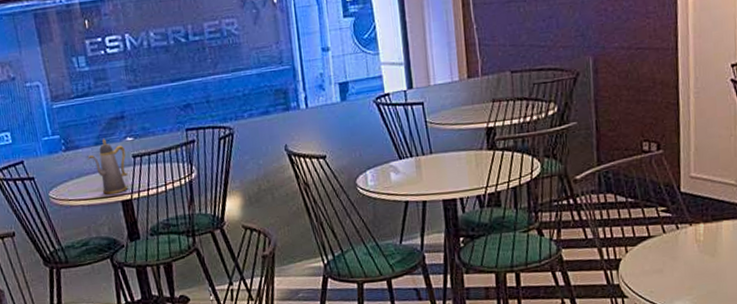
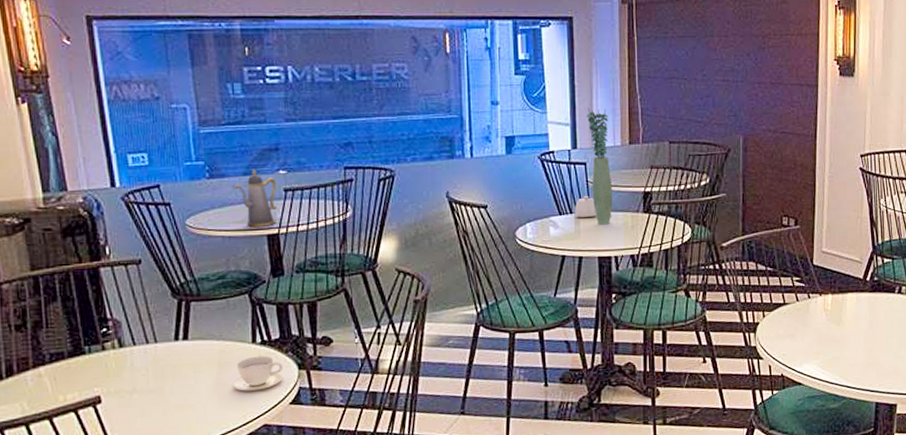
sugar bowl: none [414,137,438,161] -> present [574,196,596,218]
vase: none [420,43,455,167] -> present [586,107,613,225]

